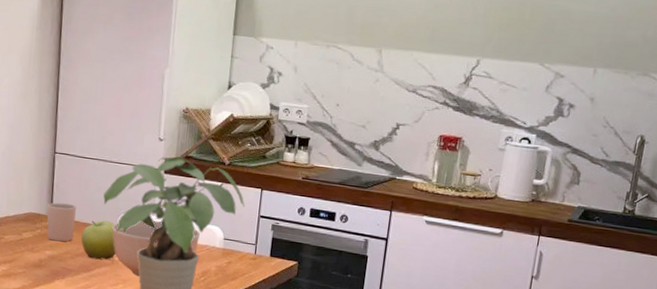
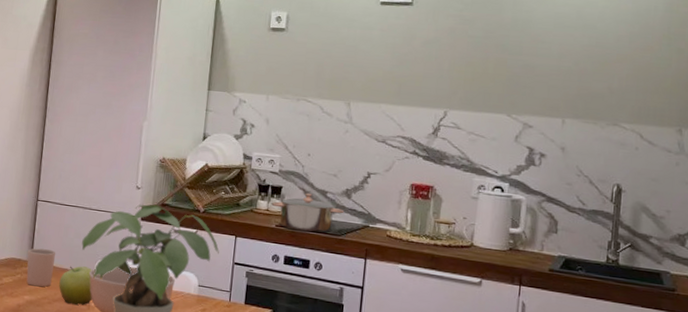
cooking pot: none [298,144,372,186] -> present [271,193,345,234]

